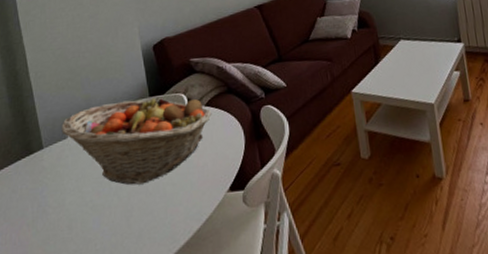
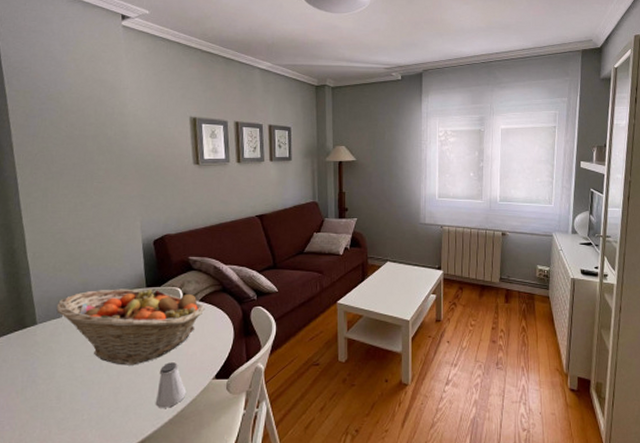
saltshaker: none [169,176,201,230] -> present [155,362,187,408]

